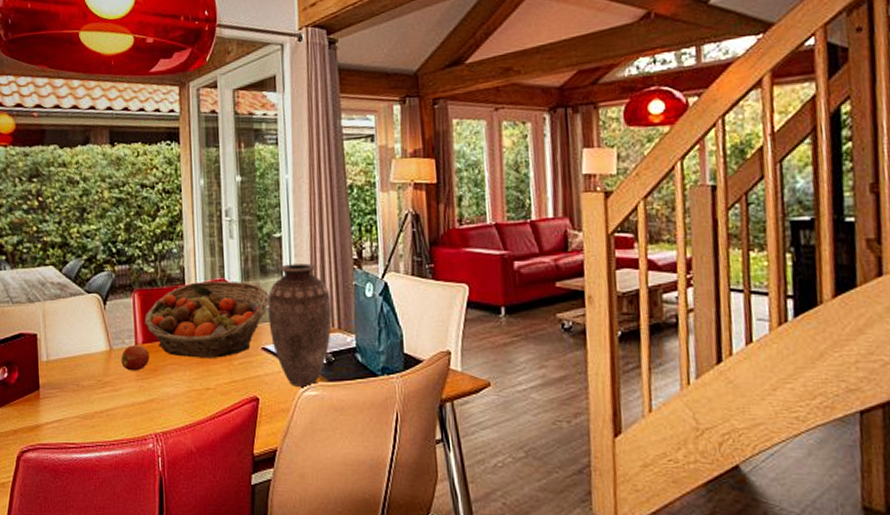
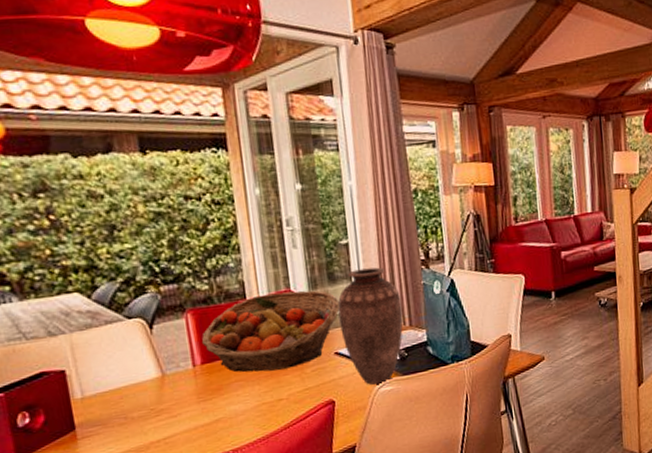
apple: present [121,345,149,371] -> none [177,366,211,395]

